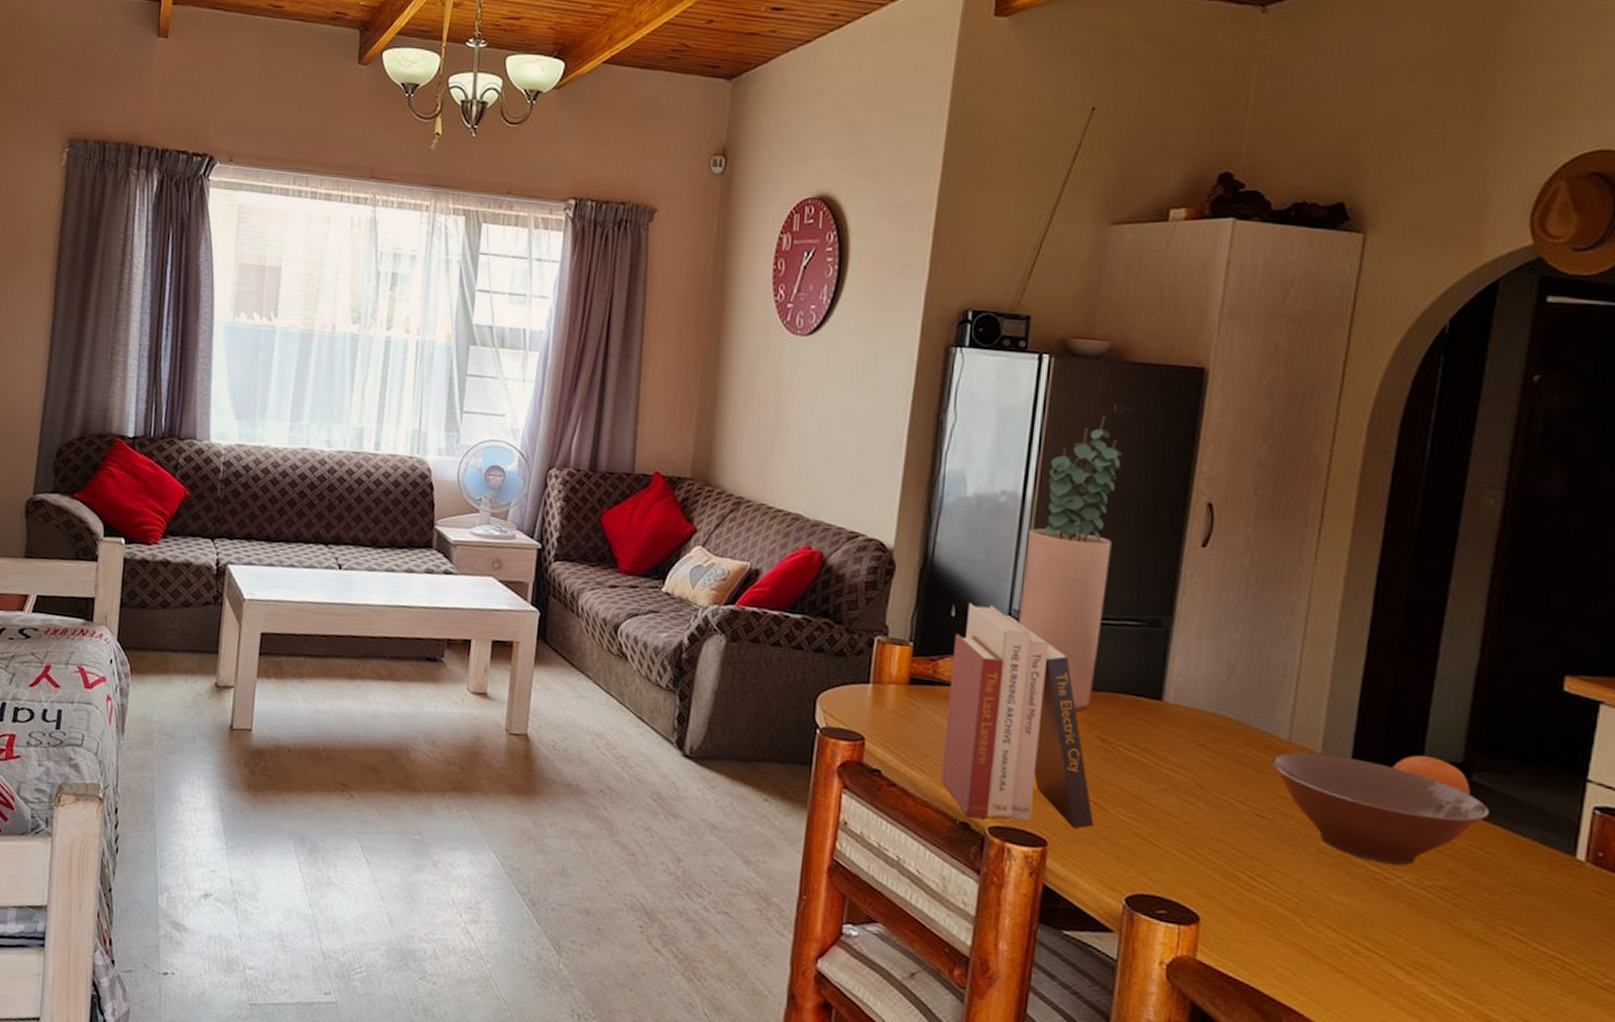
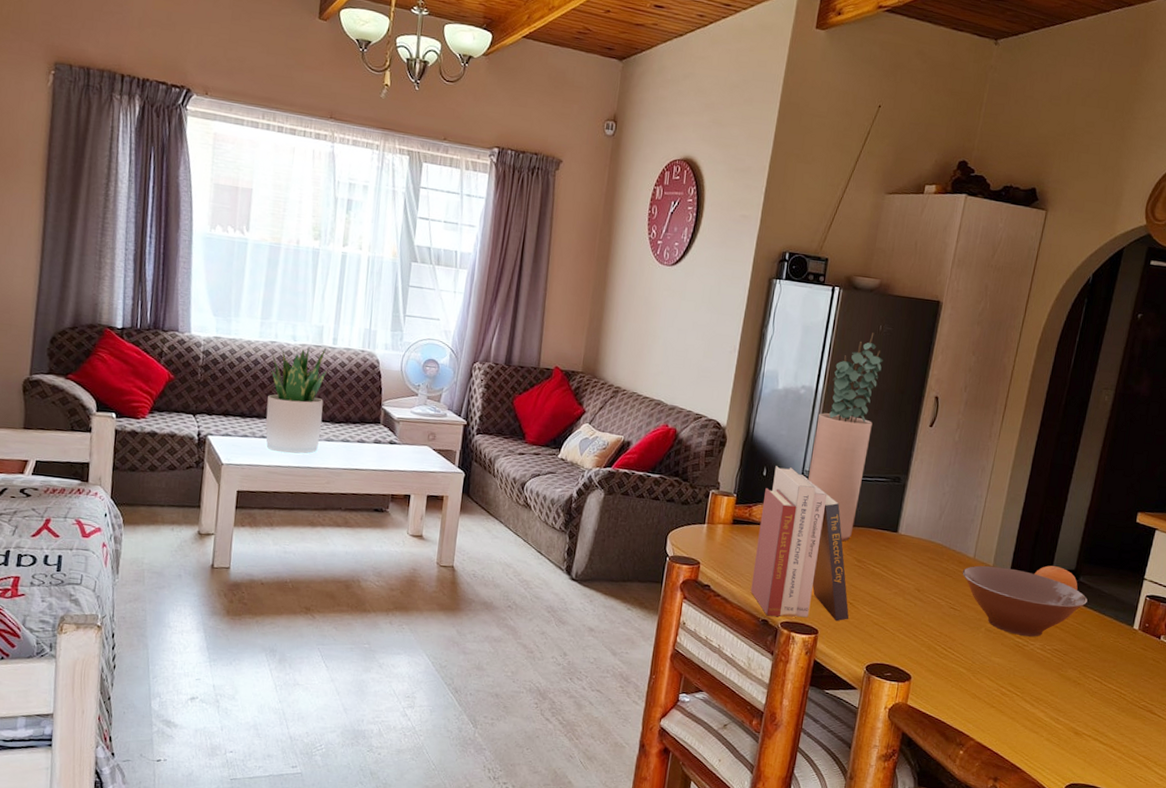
planter: none [295,454,368,588] -> present [265,347,327,454]

